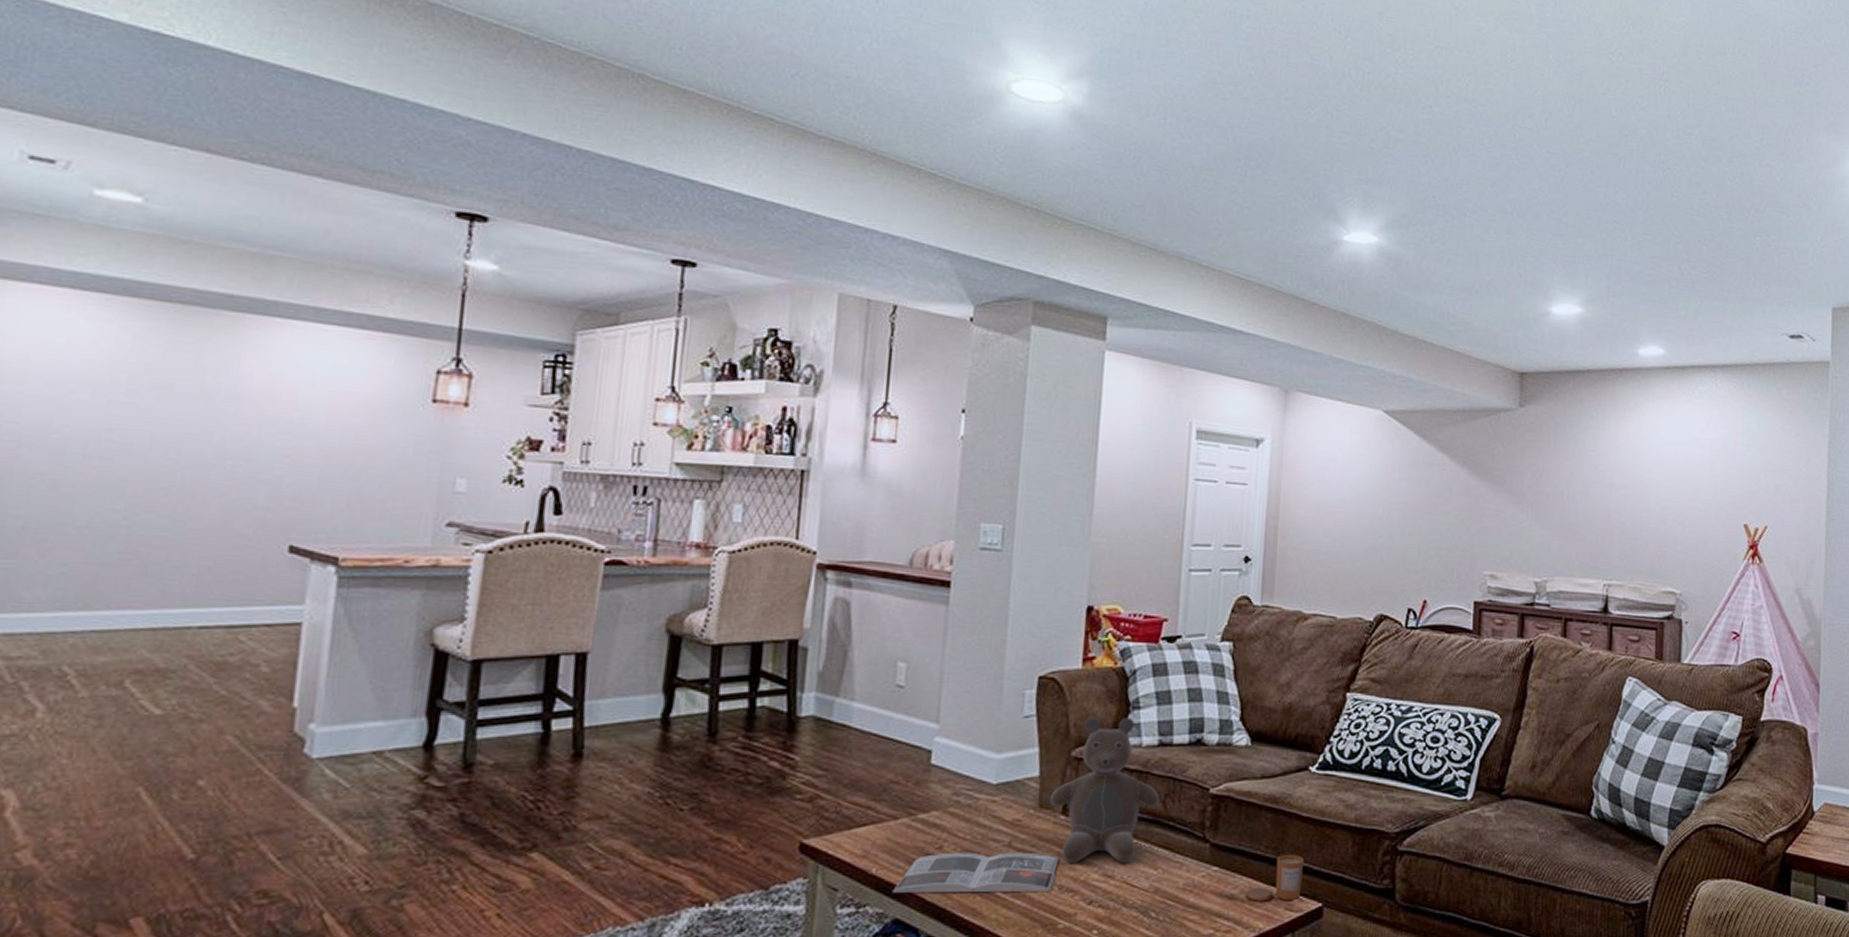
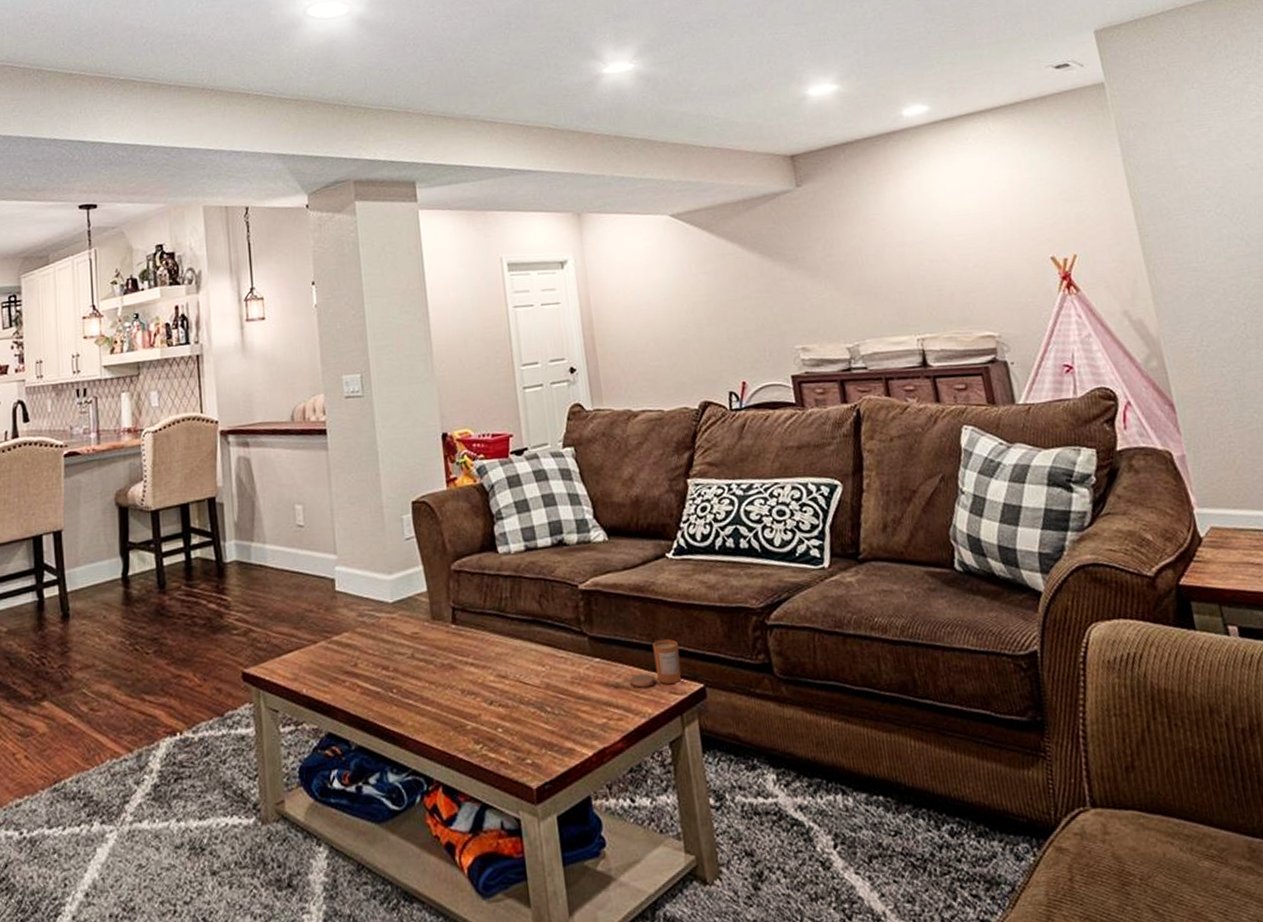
magazine: present [893,852,1061,894] -> none [323,661,459,710]
stuffed animal: present [1049,716,1159,863] -> none [439,528,535,668]

